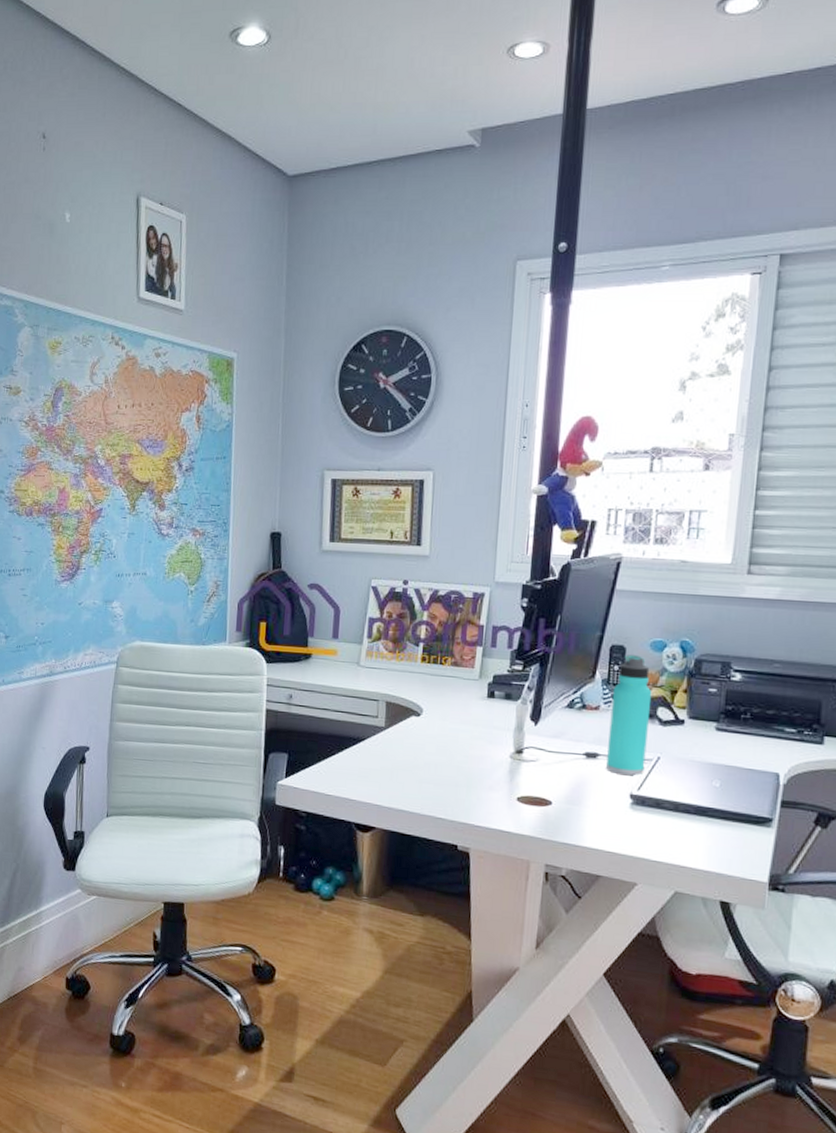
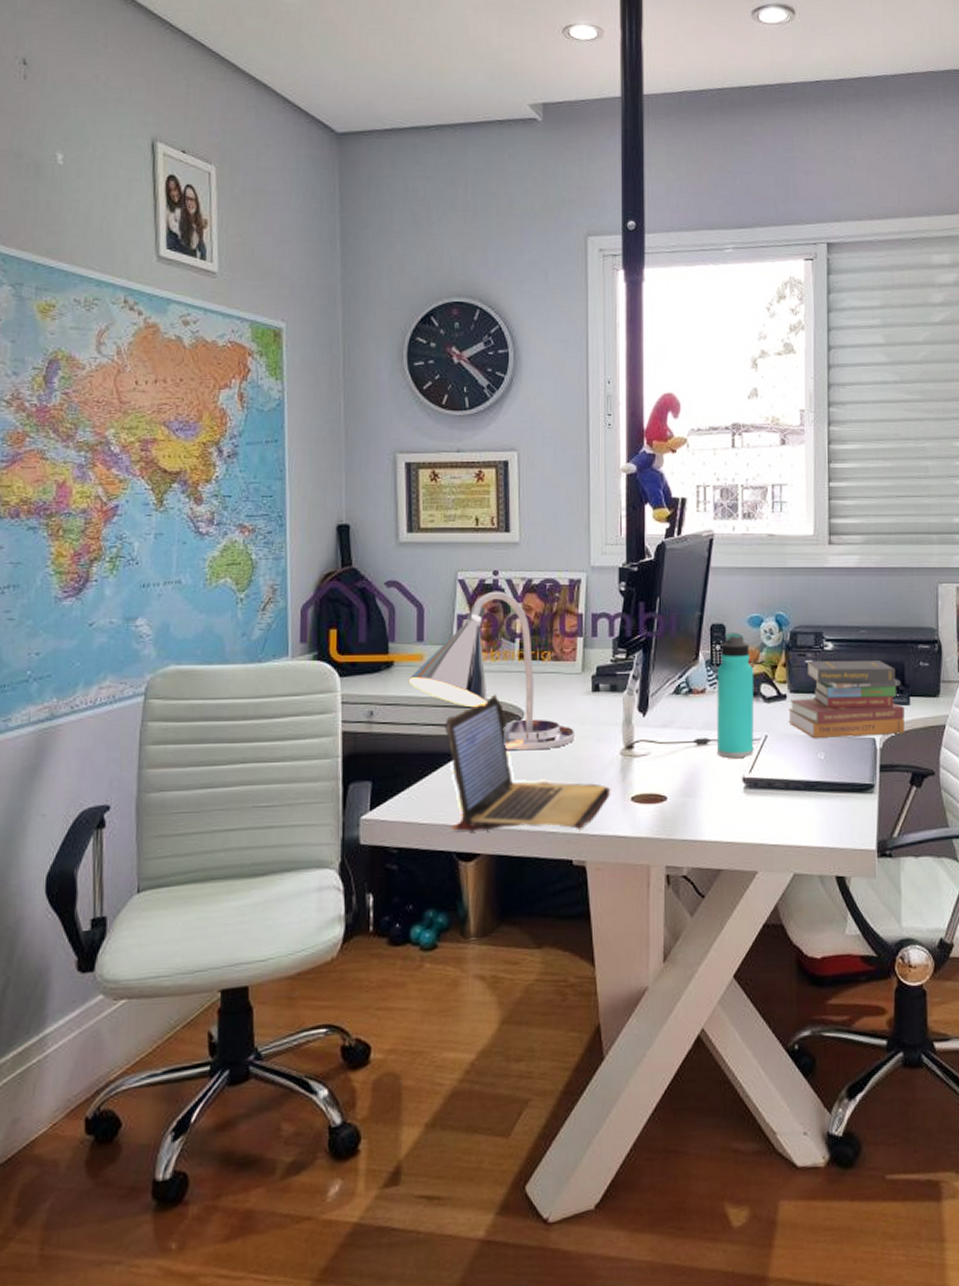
table lamp: none [323,598,468,745] -> present [408,591,574,751]
laptop: none [351,691,499,819] -> present [444,694,611,831]
books: none [684,689,817,773] -> present [788,659,905,738]

